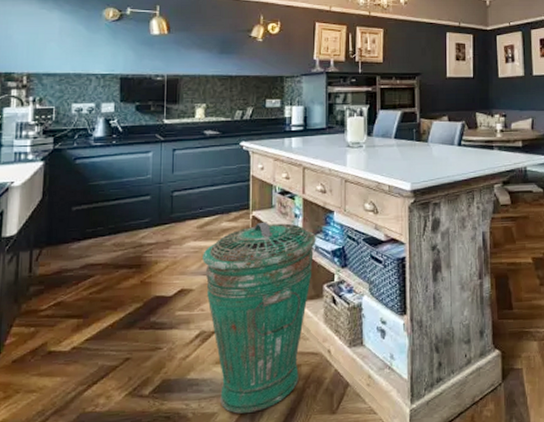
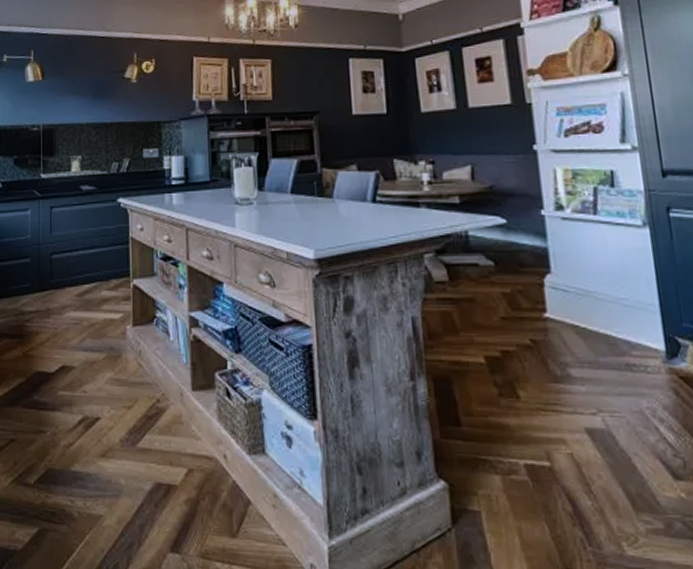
trash can: present [203,221,316,414] -> none [83,292,205,522]

